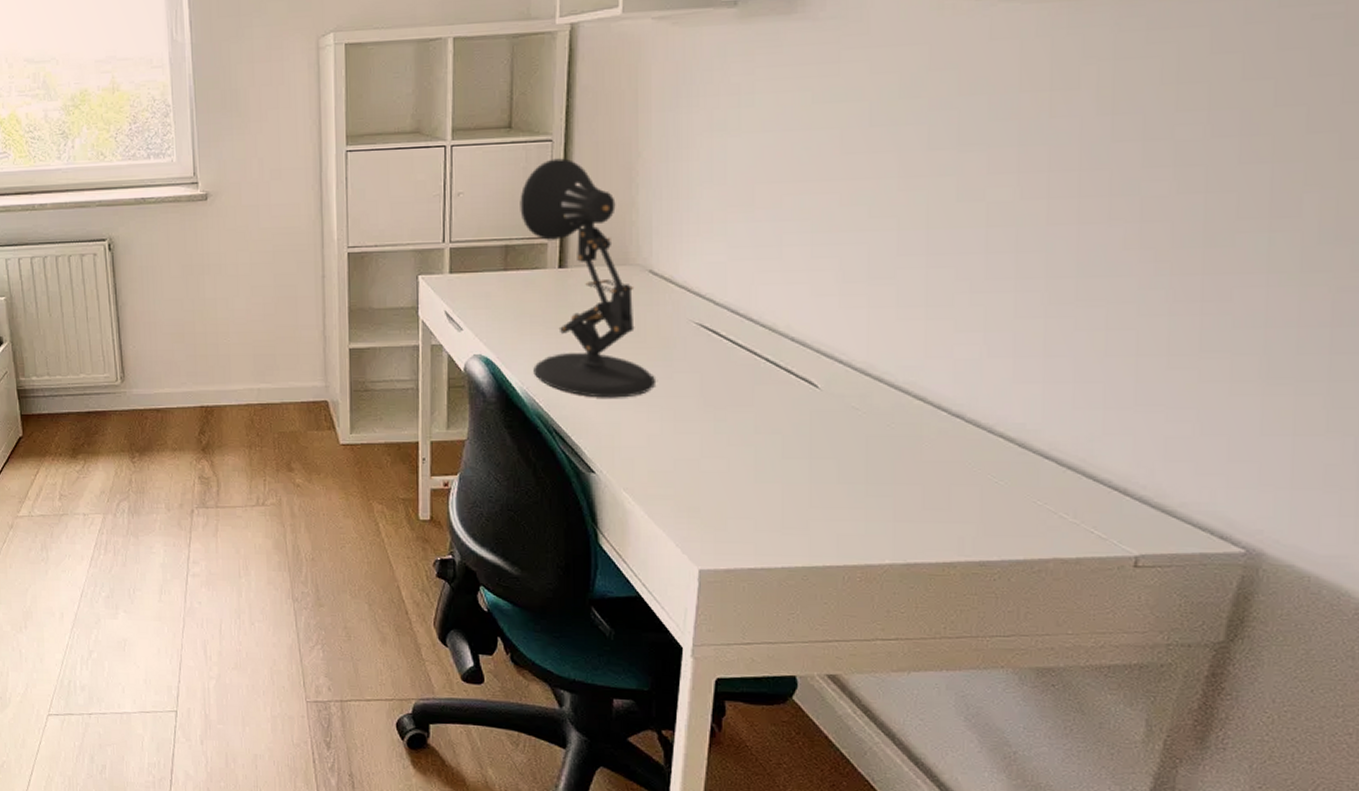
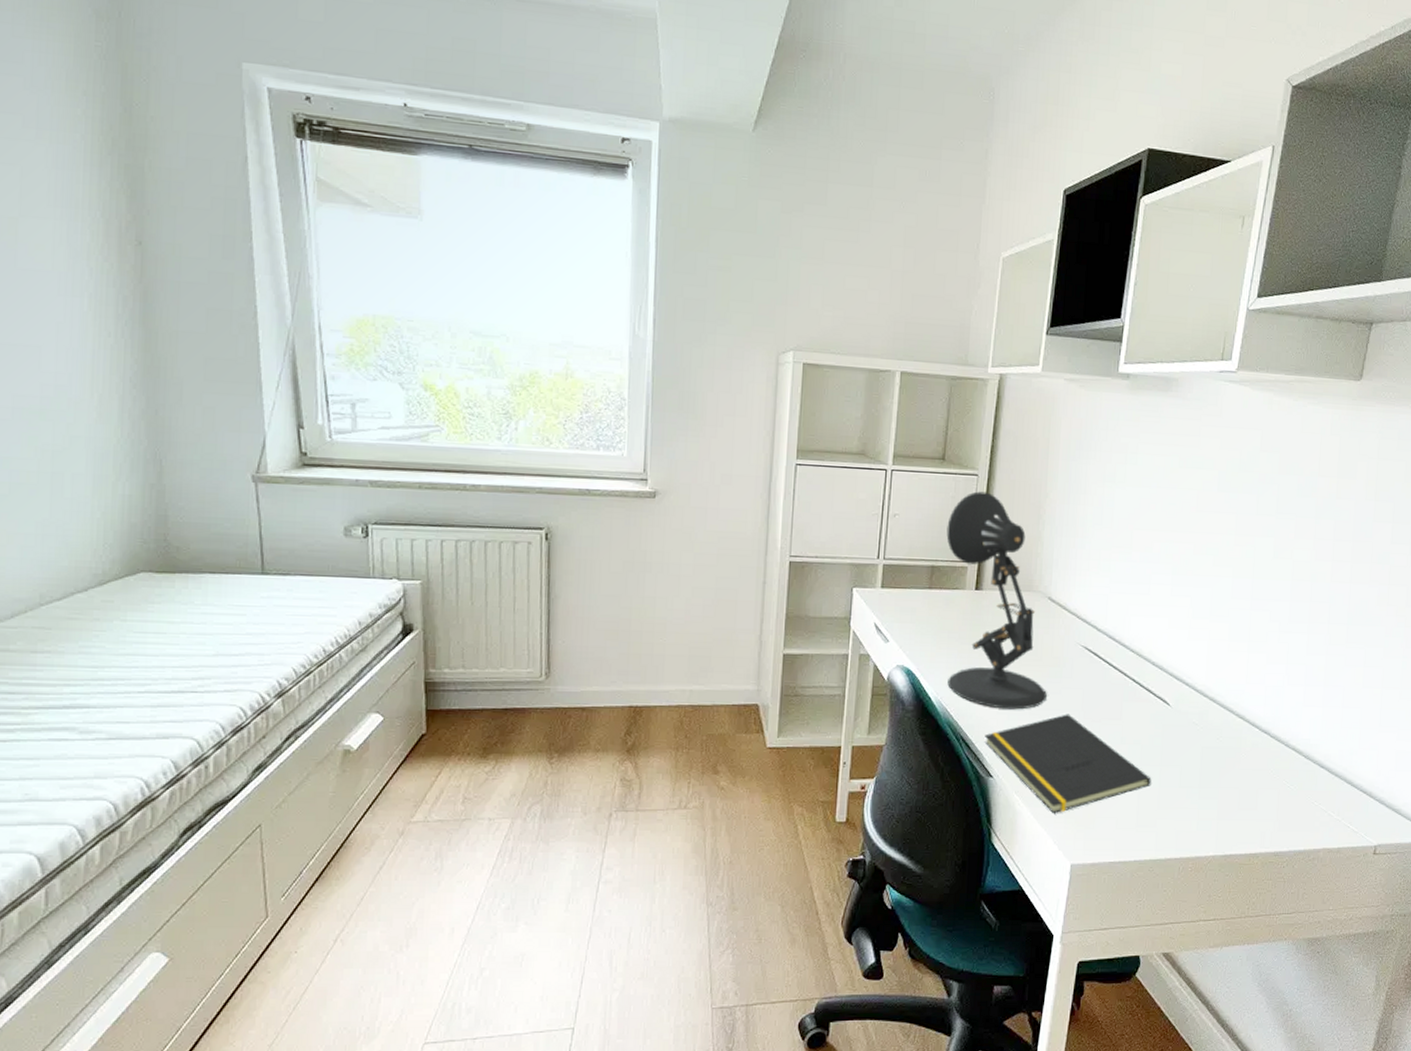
notepad: none [582,401,799,514] -> present [984,714,1152,814]

